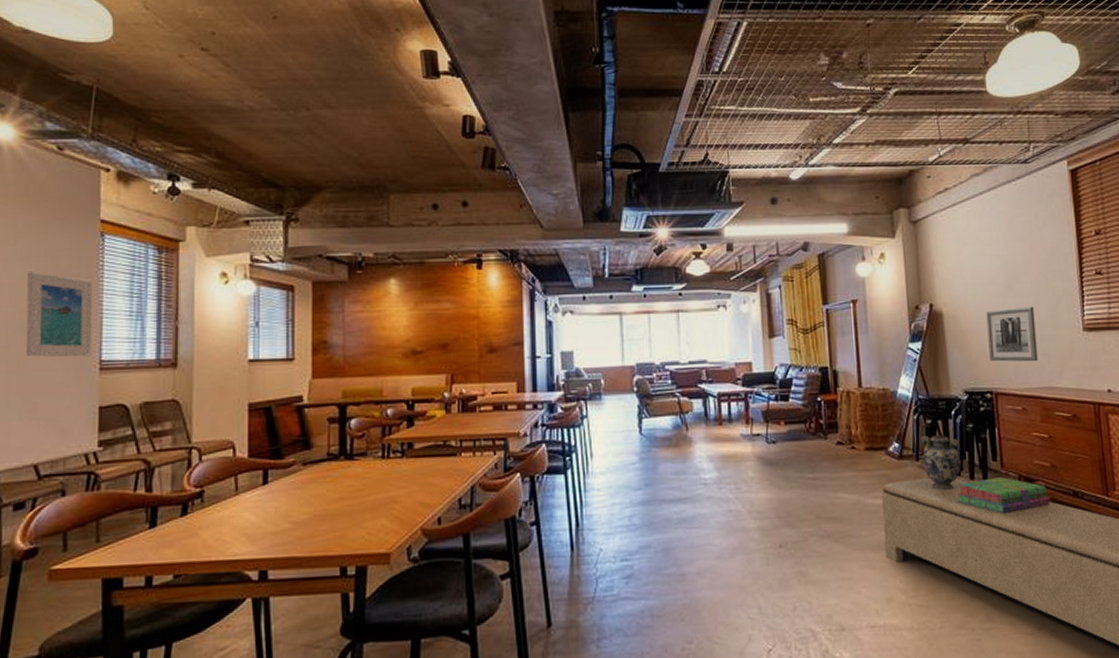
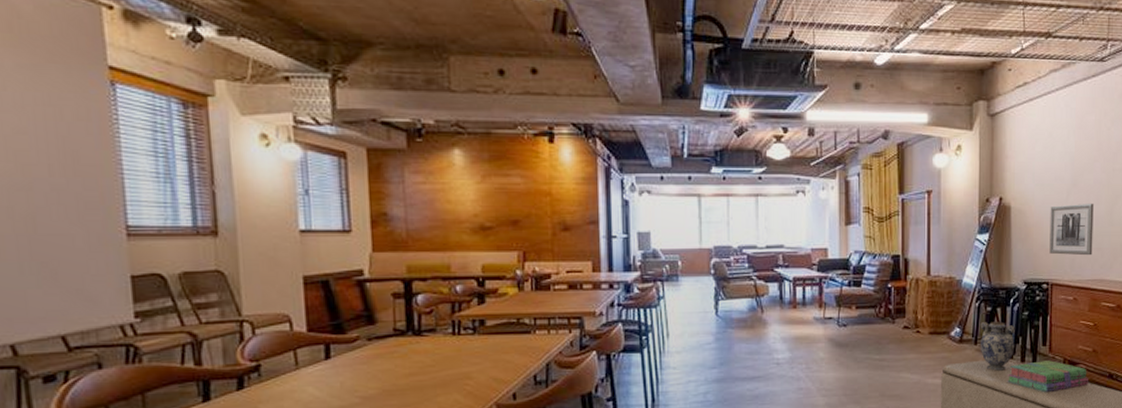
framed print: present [25,271,93,357] -> none [25,122,116,221]

